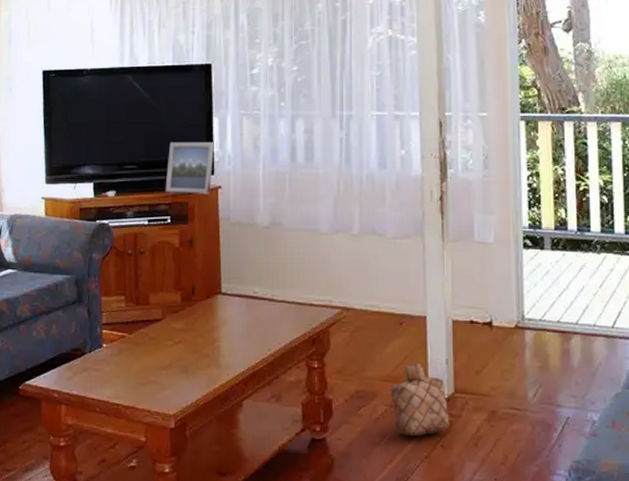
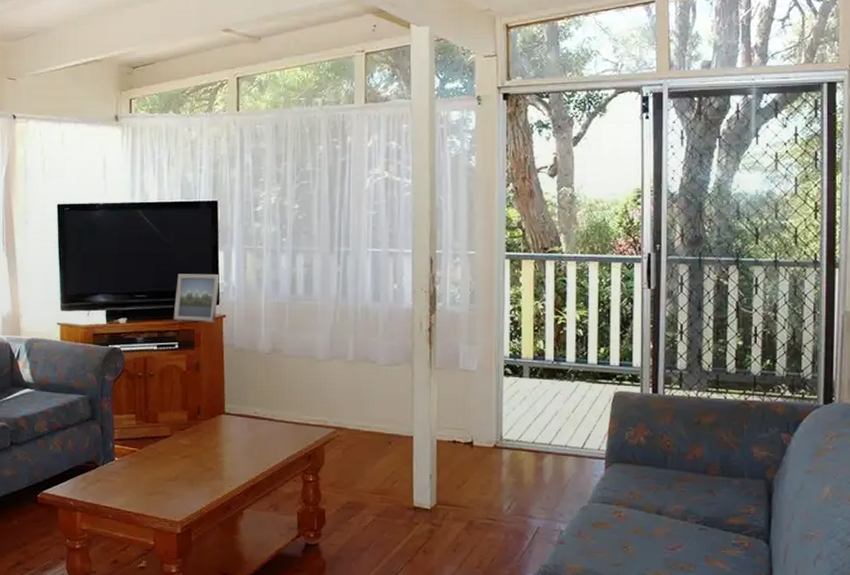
basket: present [390,363,450,437] -> none [378,478,432,543]

